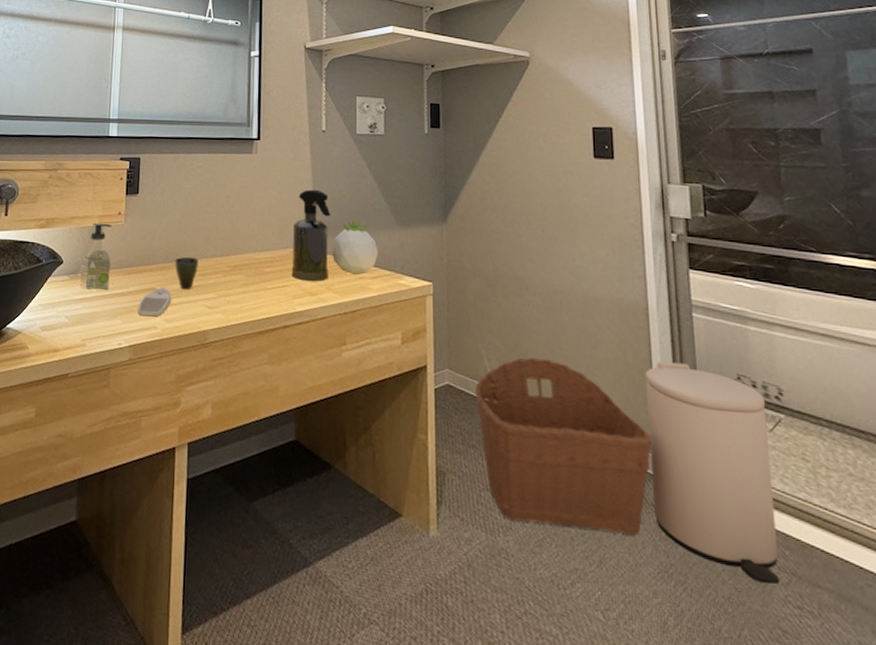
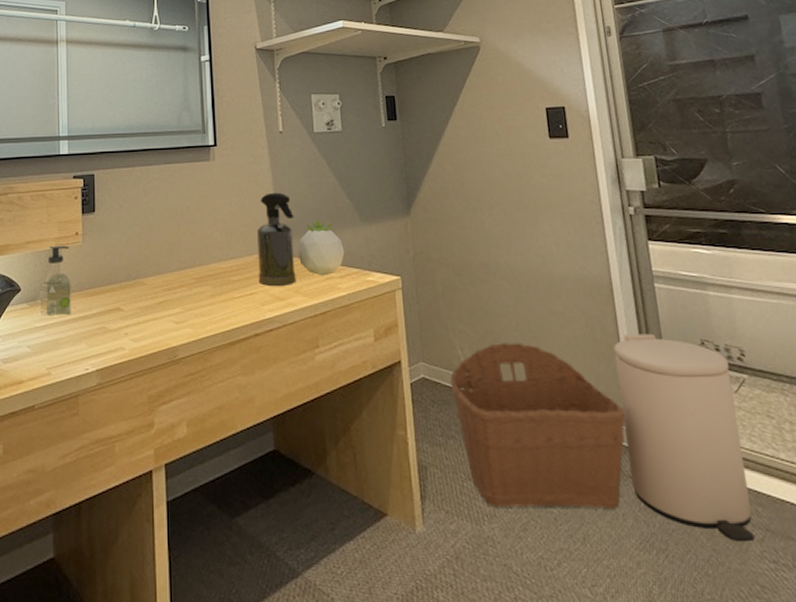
soap dish: present [138,287,172,317] -> none [103,306,137,338]
cup: present [175,256,198,289] -> none [138,272,163,306]

